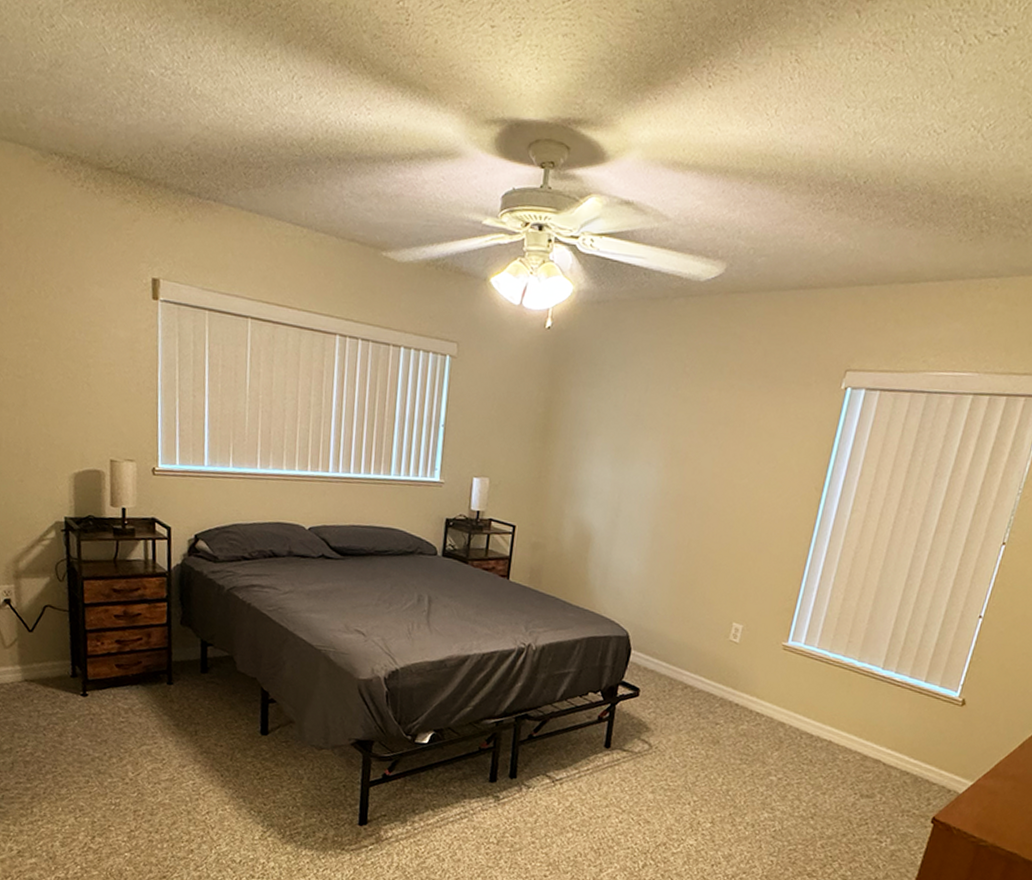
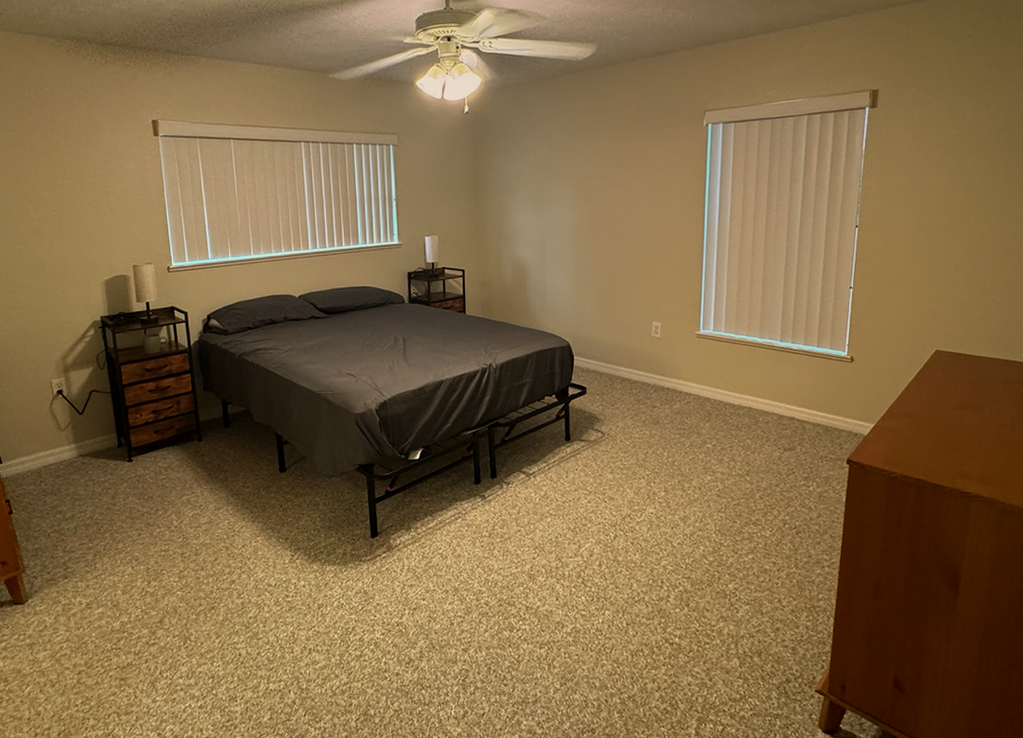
mug: none [112,546,143,572] -> present [142,333,167,354]

